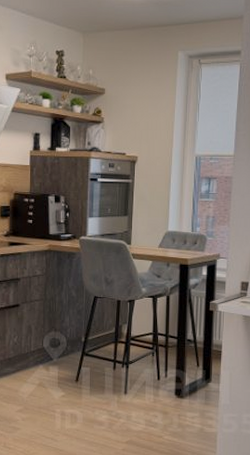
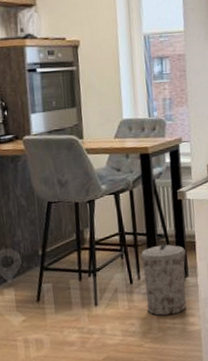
trash can: none [170,349,211,415] -> present [140,244,186,316]

